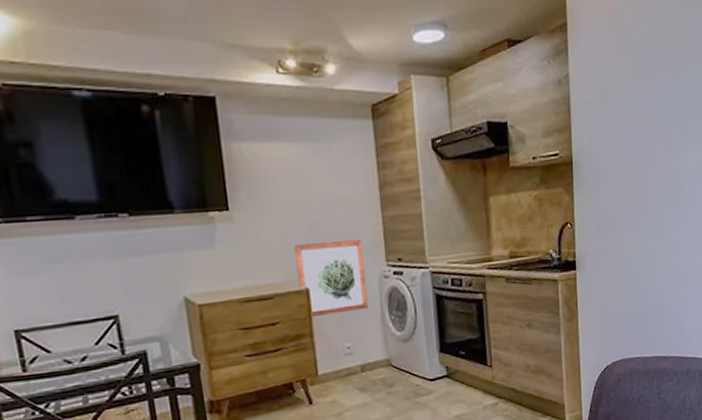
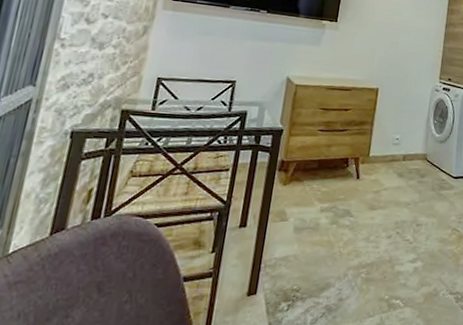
wall art: present [294,239,369,318] -> none [371,54,426,112]

